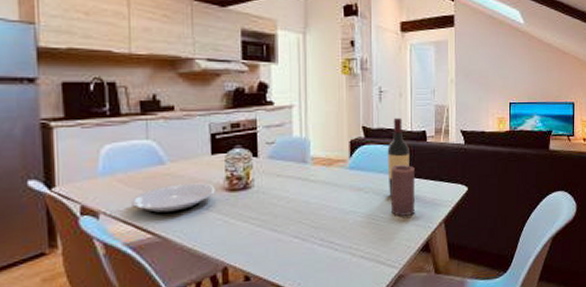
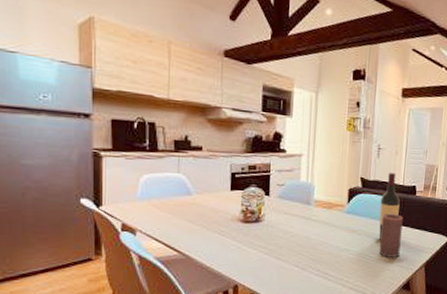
plate: present [130,183,215,216] -> none [162,212,232,238]

